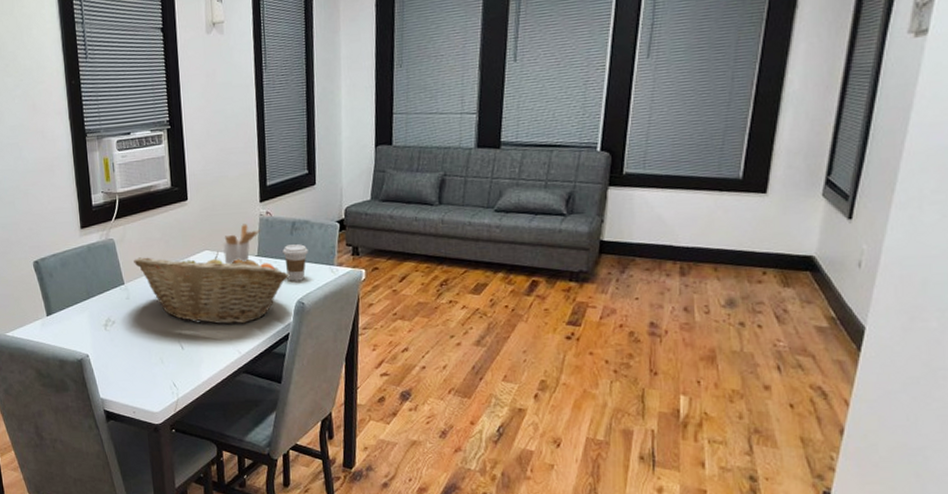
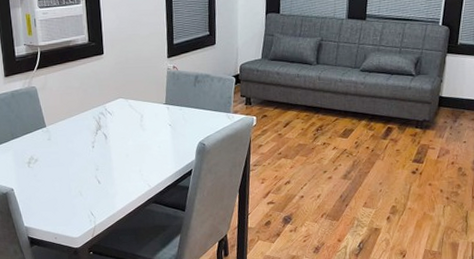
fruit basket: present [134,251,290,324] -> none [54,99,193,162]
utensil holder: present [222,224,261,265] -> none [134,76,169,111]
coffee cup: present [282,244,308,281] -> none [187,95,209,126]

